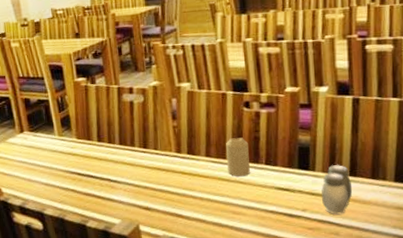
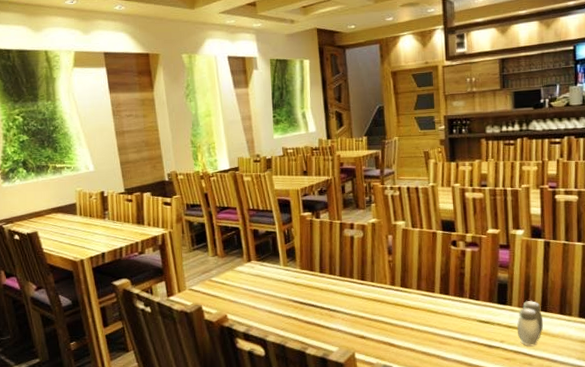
candle: present [226,137,250,177] -> none [435,273,456,310]

